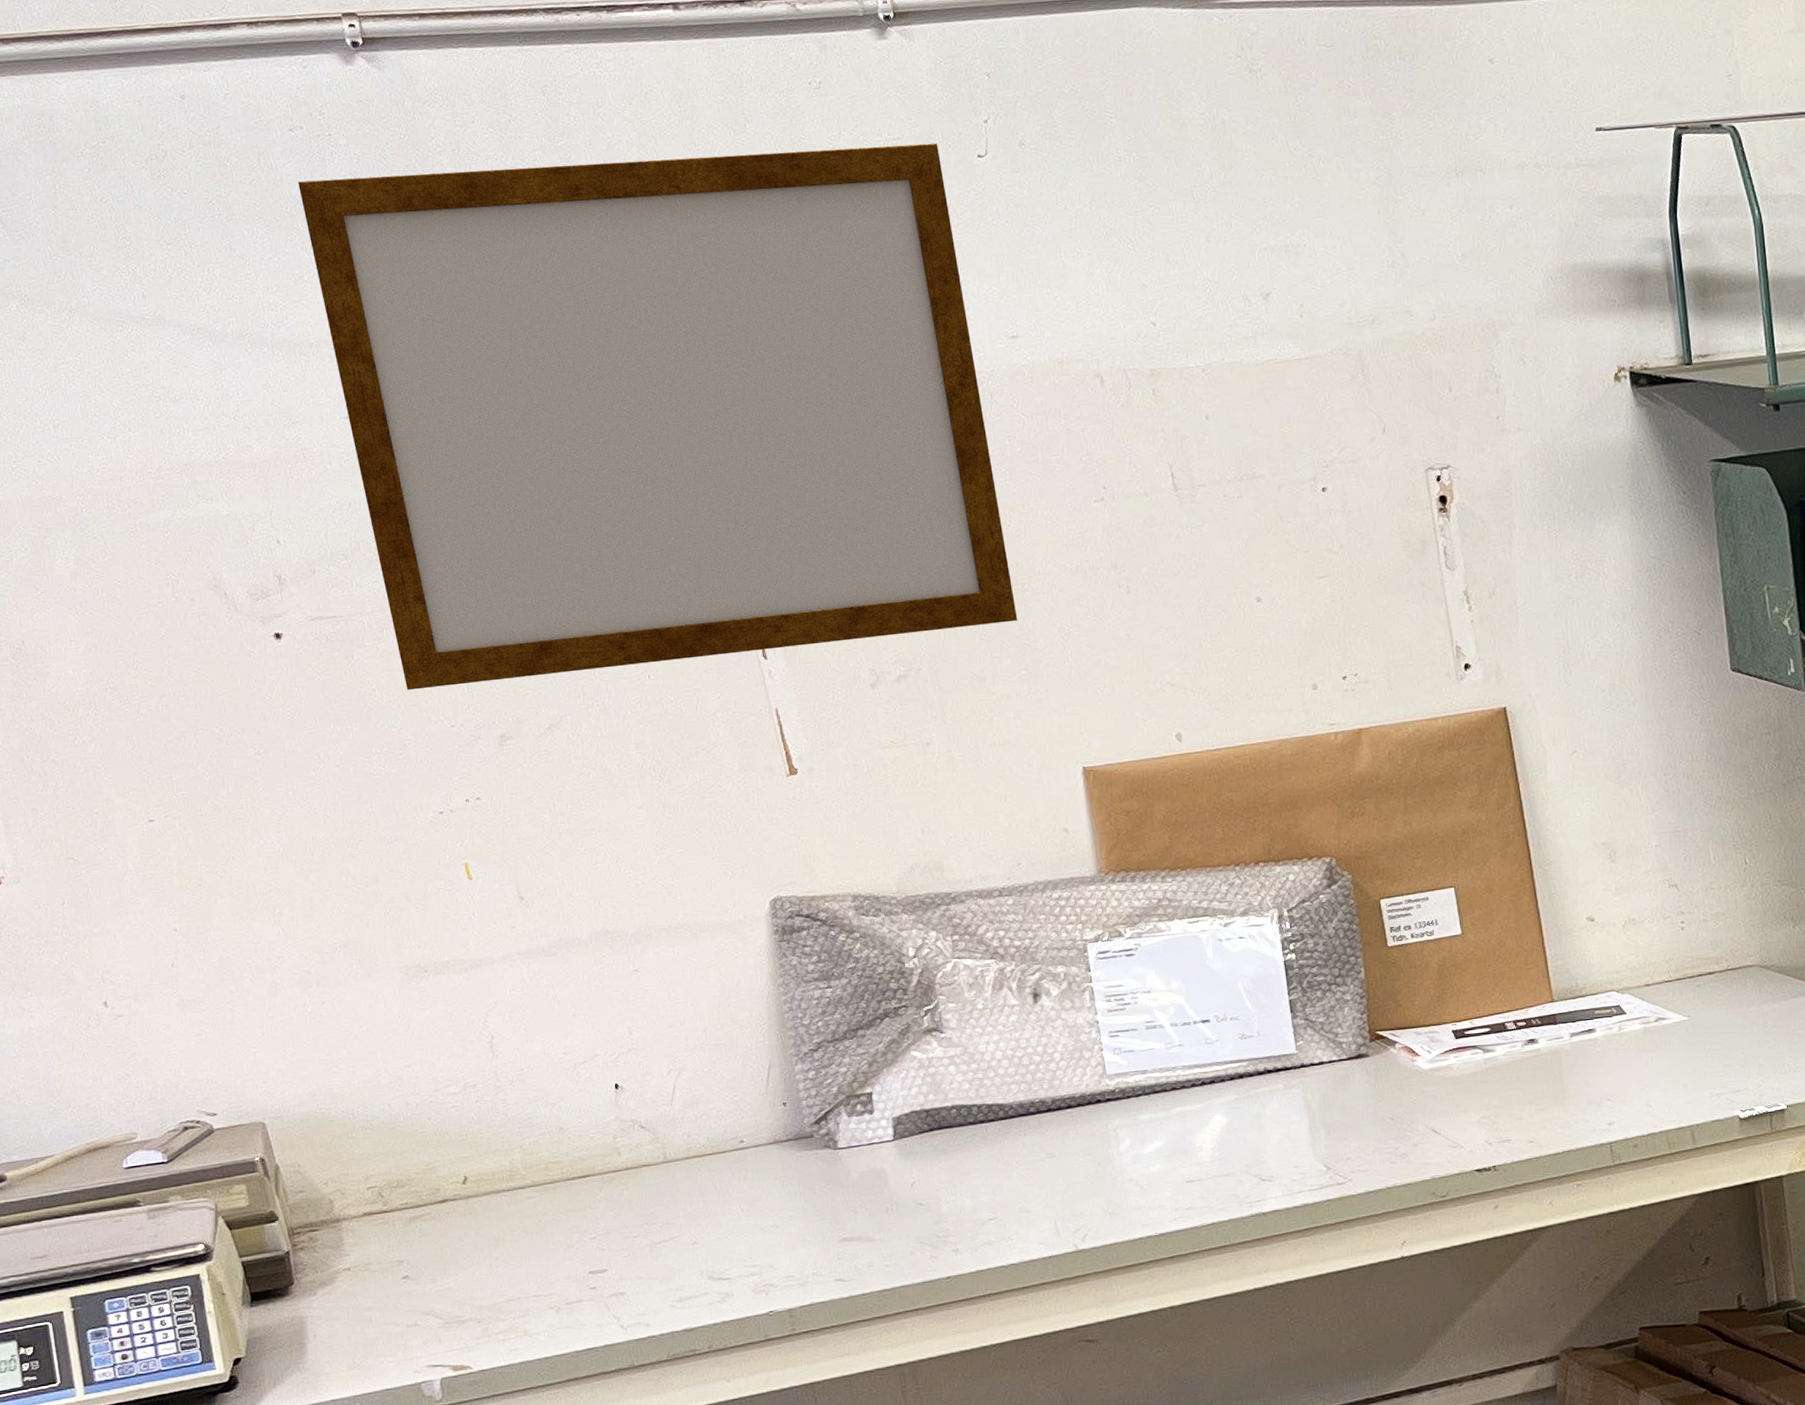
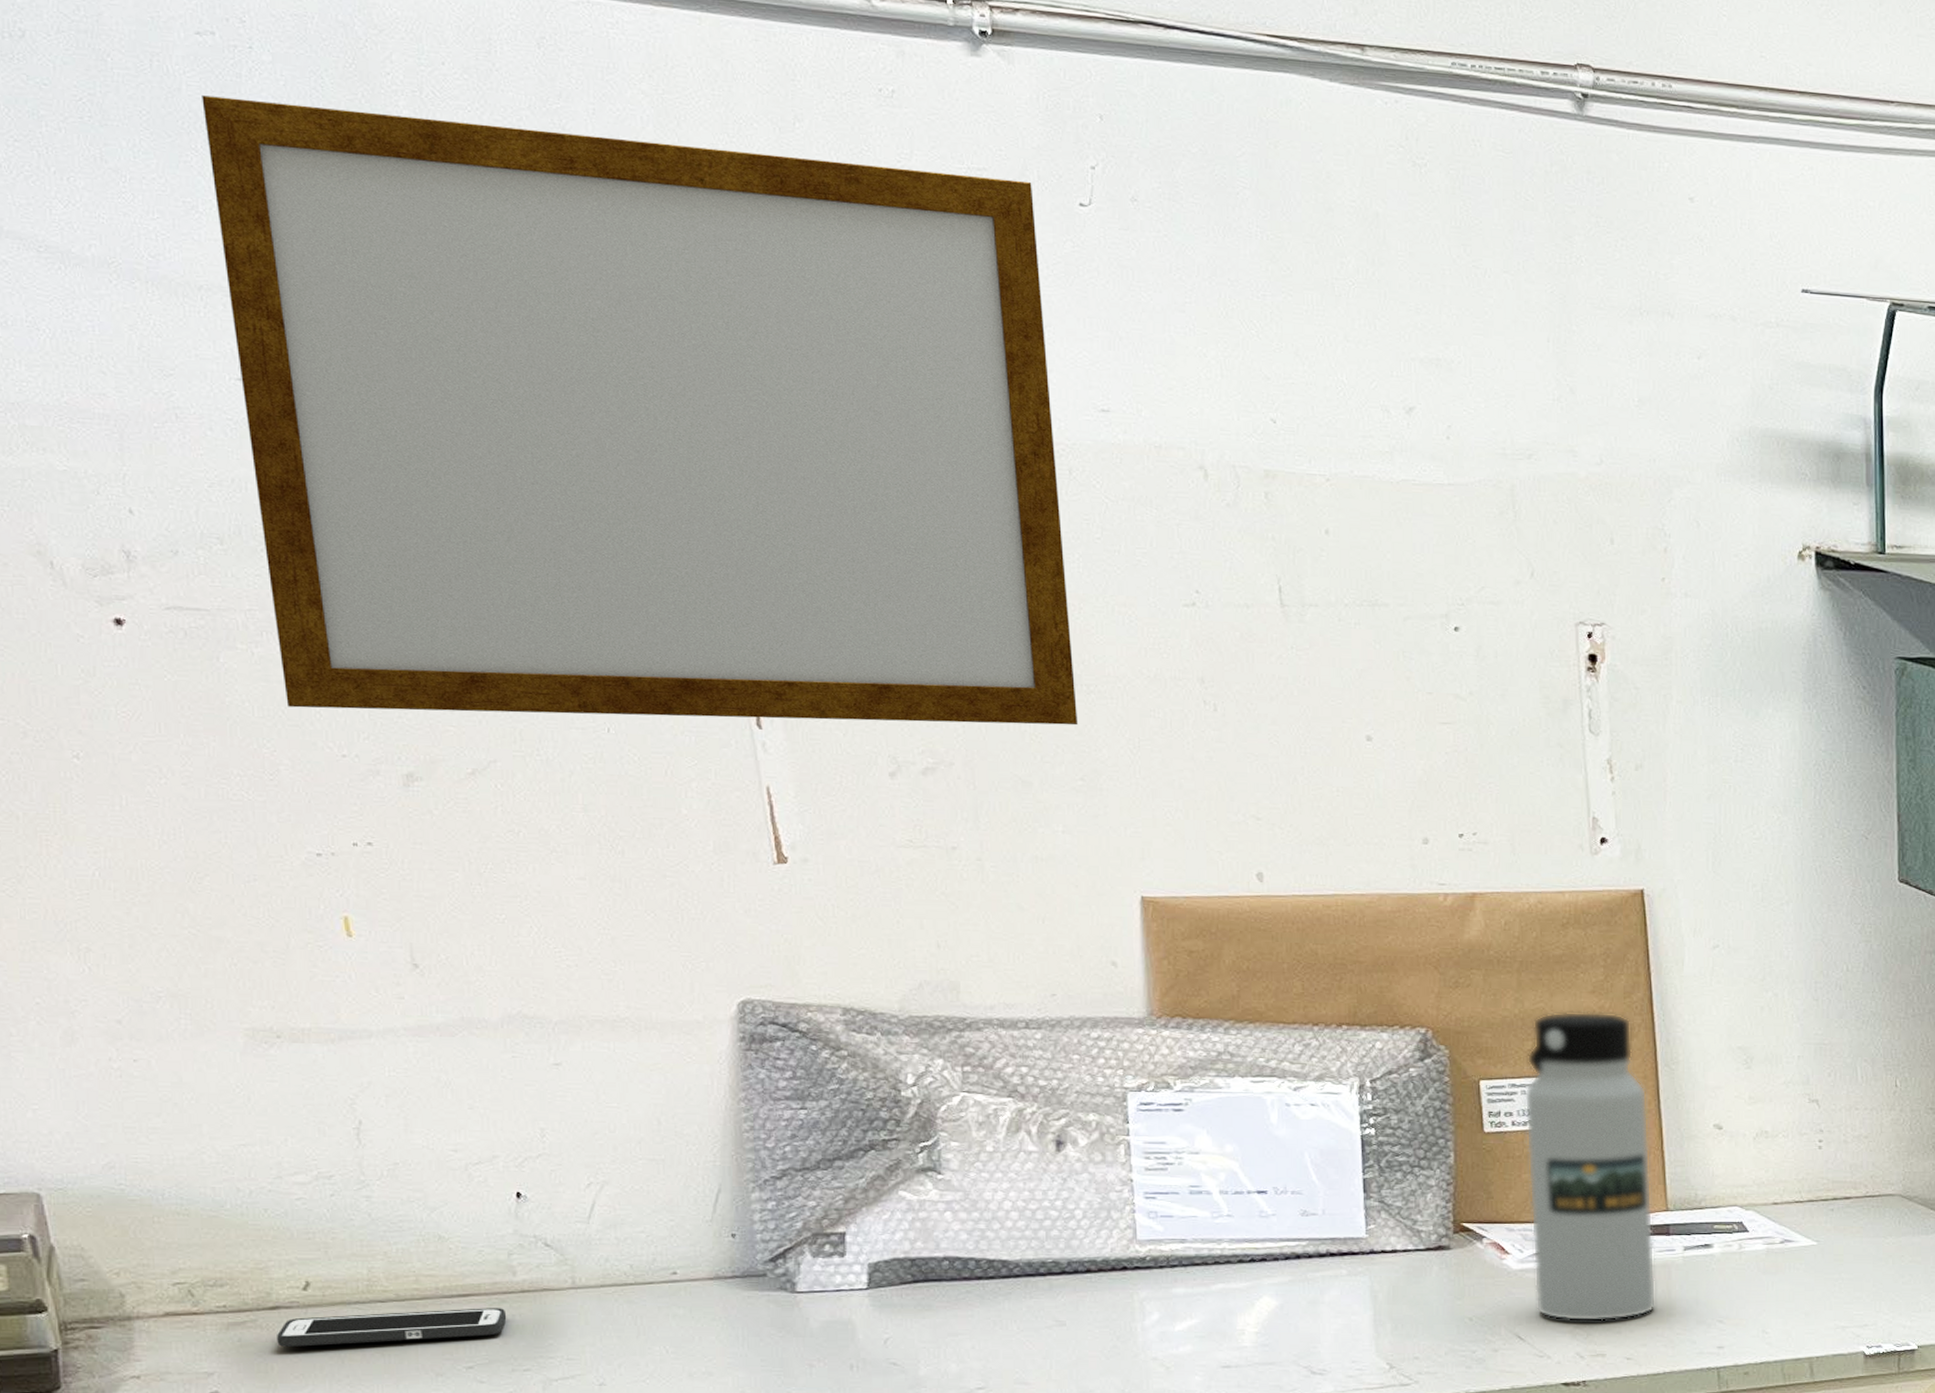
cell phone: none [447,1185,617,1234] -> present [277,1308,507,1347]
water bottle: none [1418,824,1551,1113] -> present [1524,1011,1656,1322]

